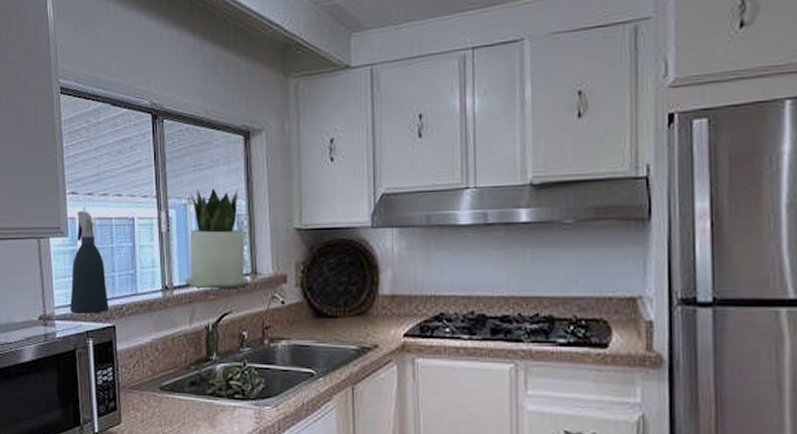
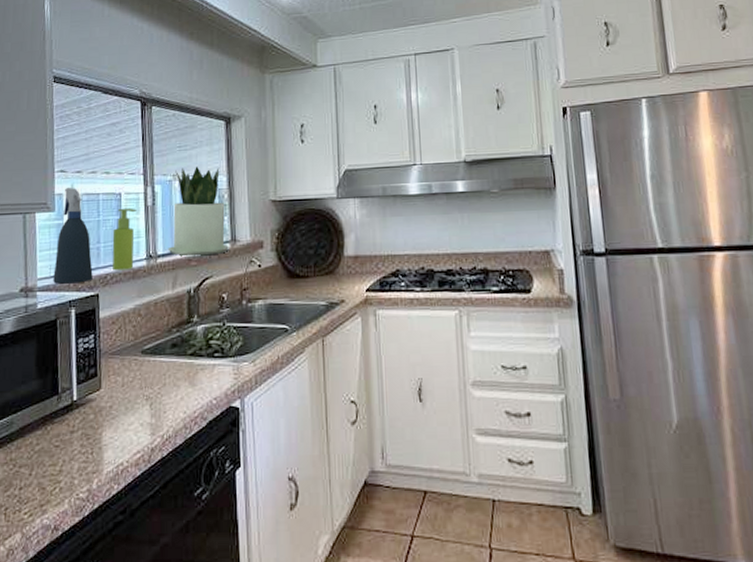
soap dispenser: none [127,234,151,302] -> present [112,207,137,271]

